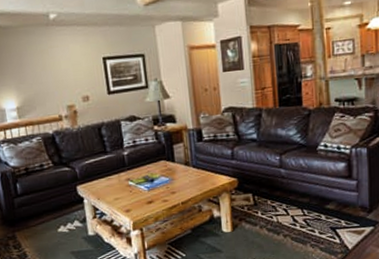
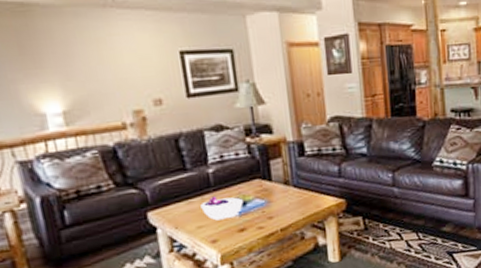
decorative bowl: none [117,174,151,194] -> present [200,196,243,221]

